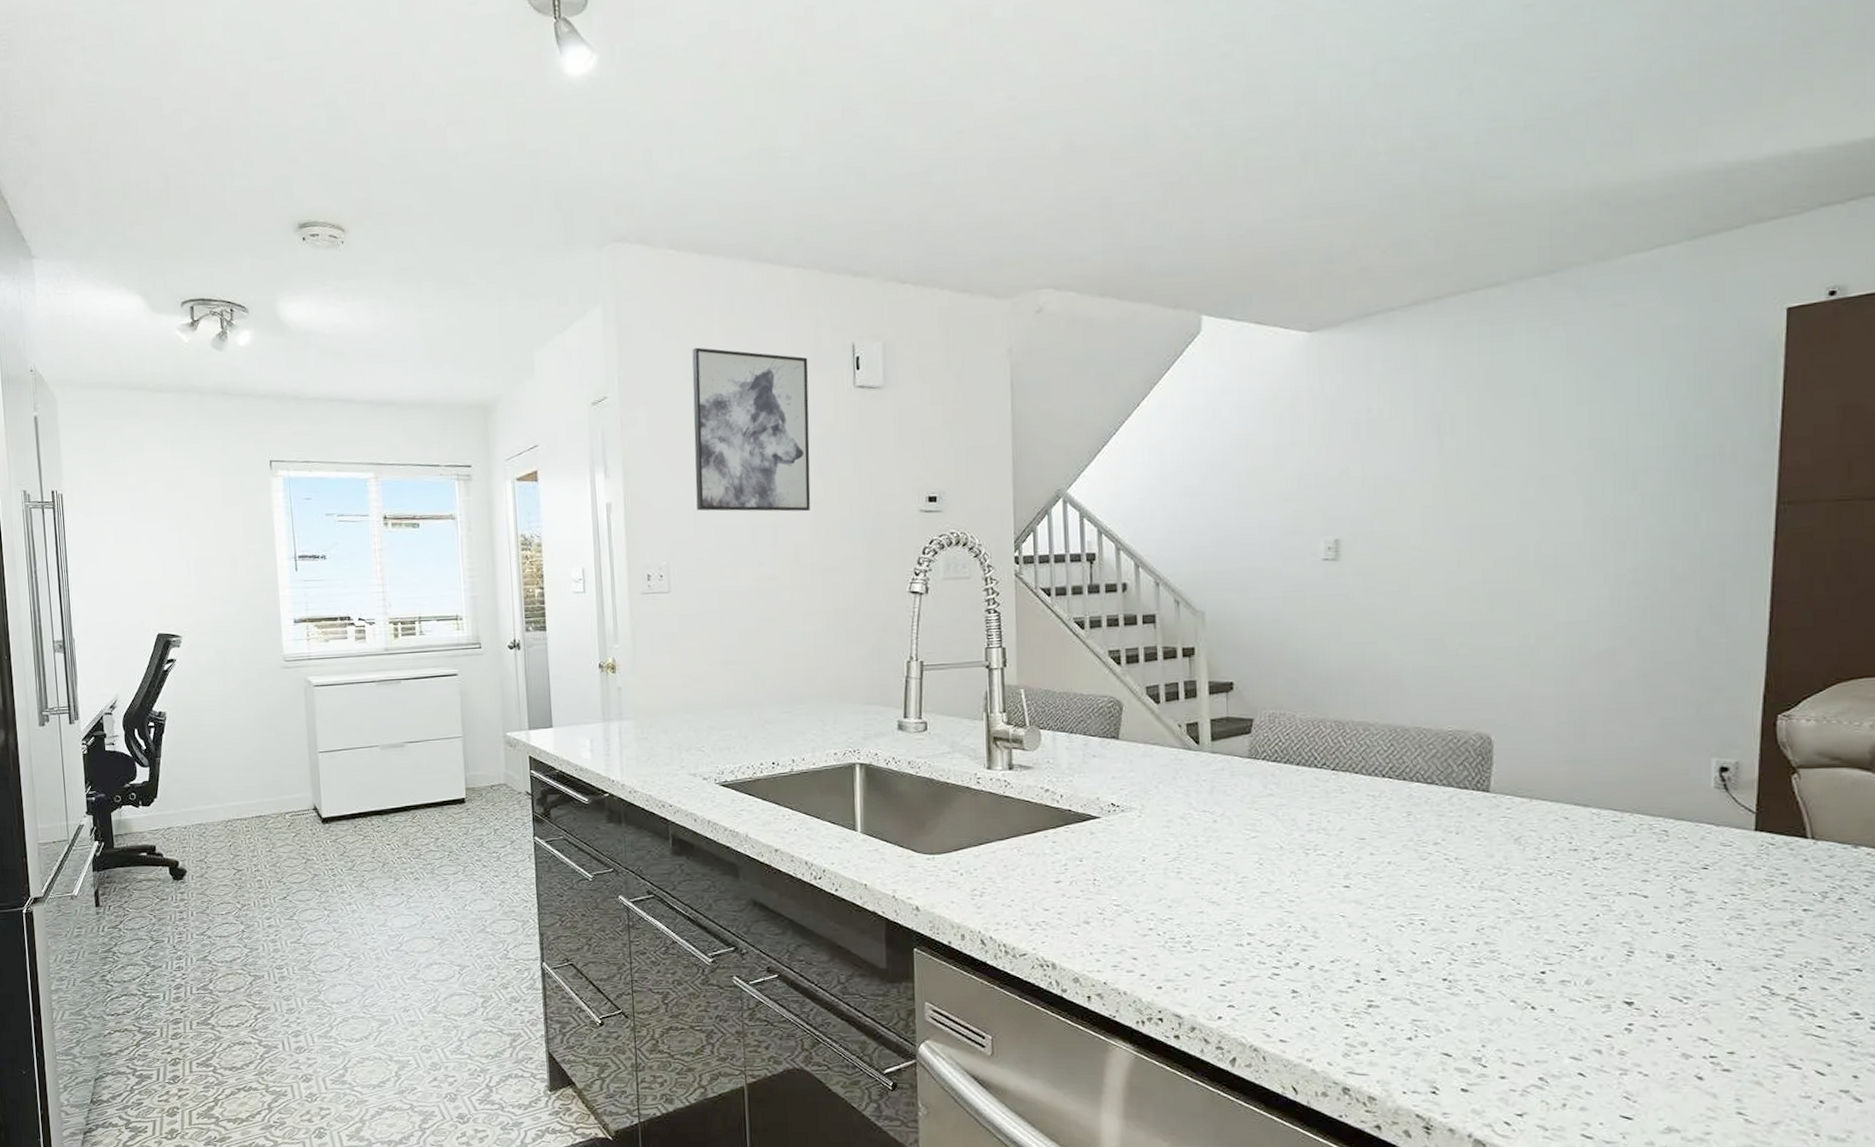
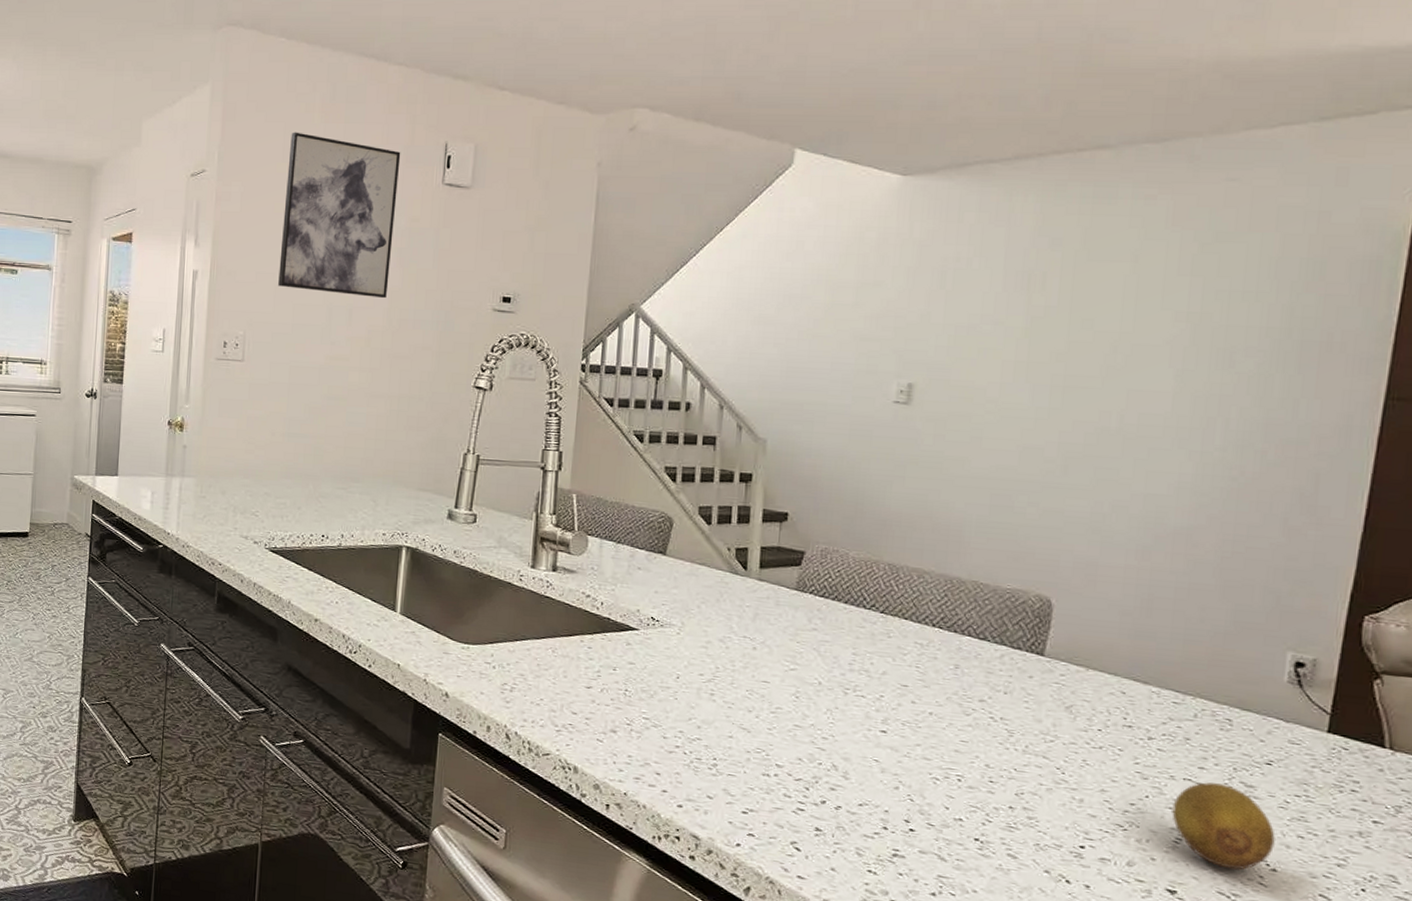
fruit: none [1622,893,1717,974] -> present [1172,782,1275,870]

